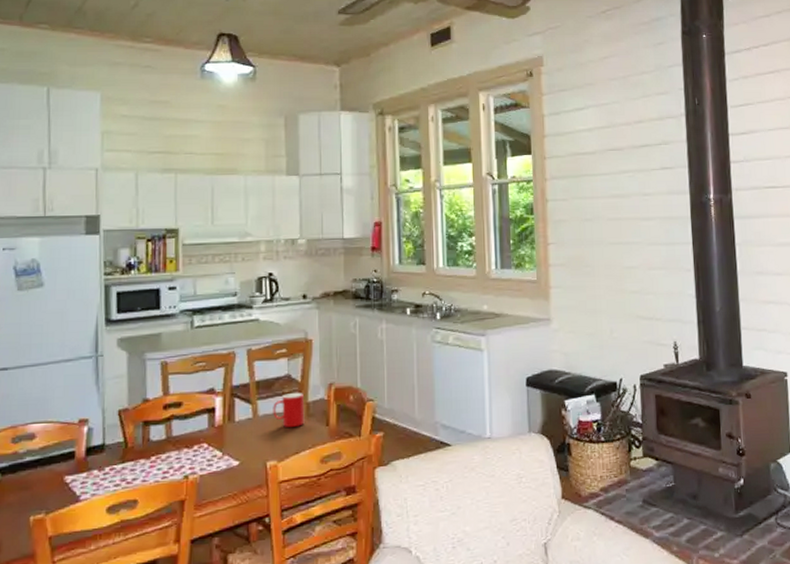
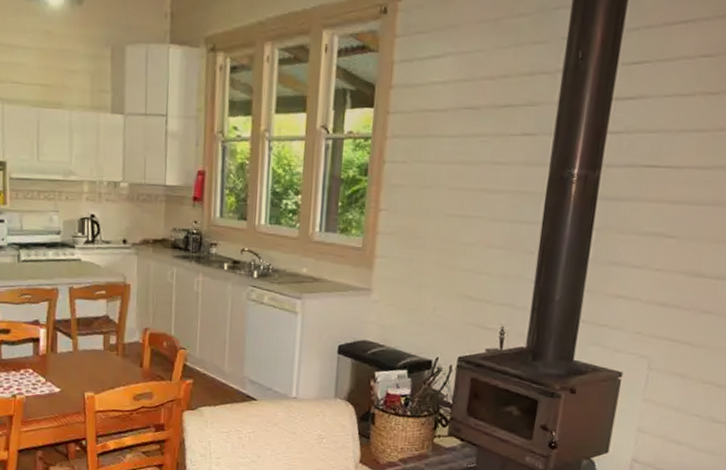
cup: present [273,393,305,427] -> none [91,333,121,365]

